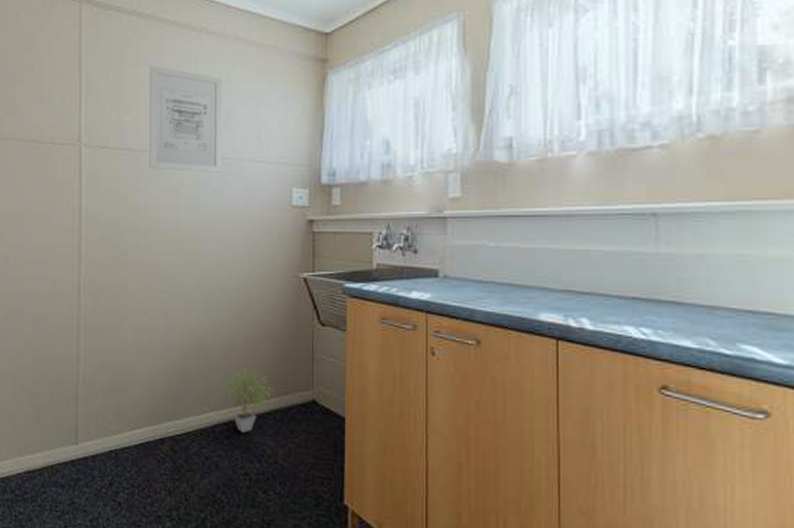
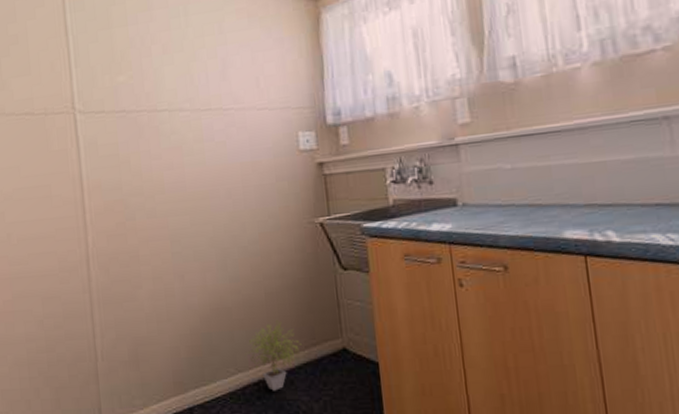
wall art: present [149,65,223,173] -> none [138,23,224,129]

